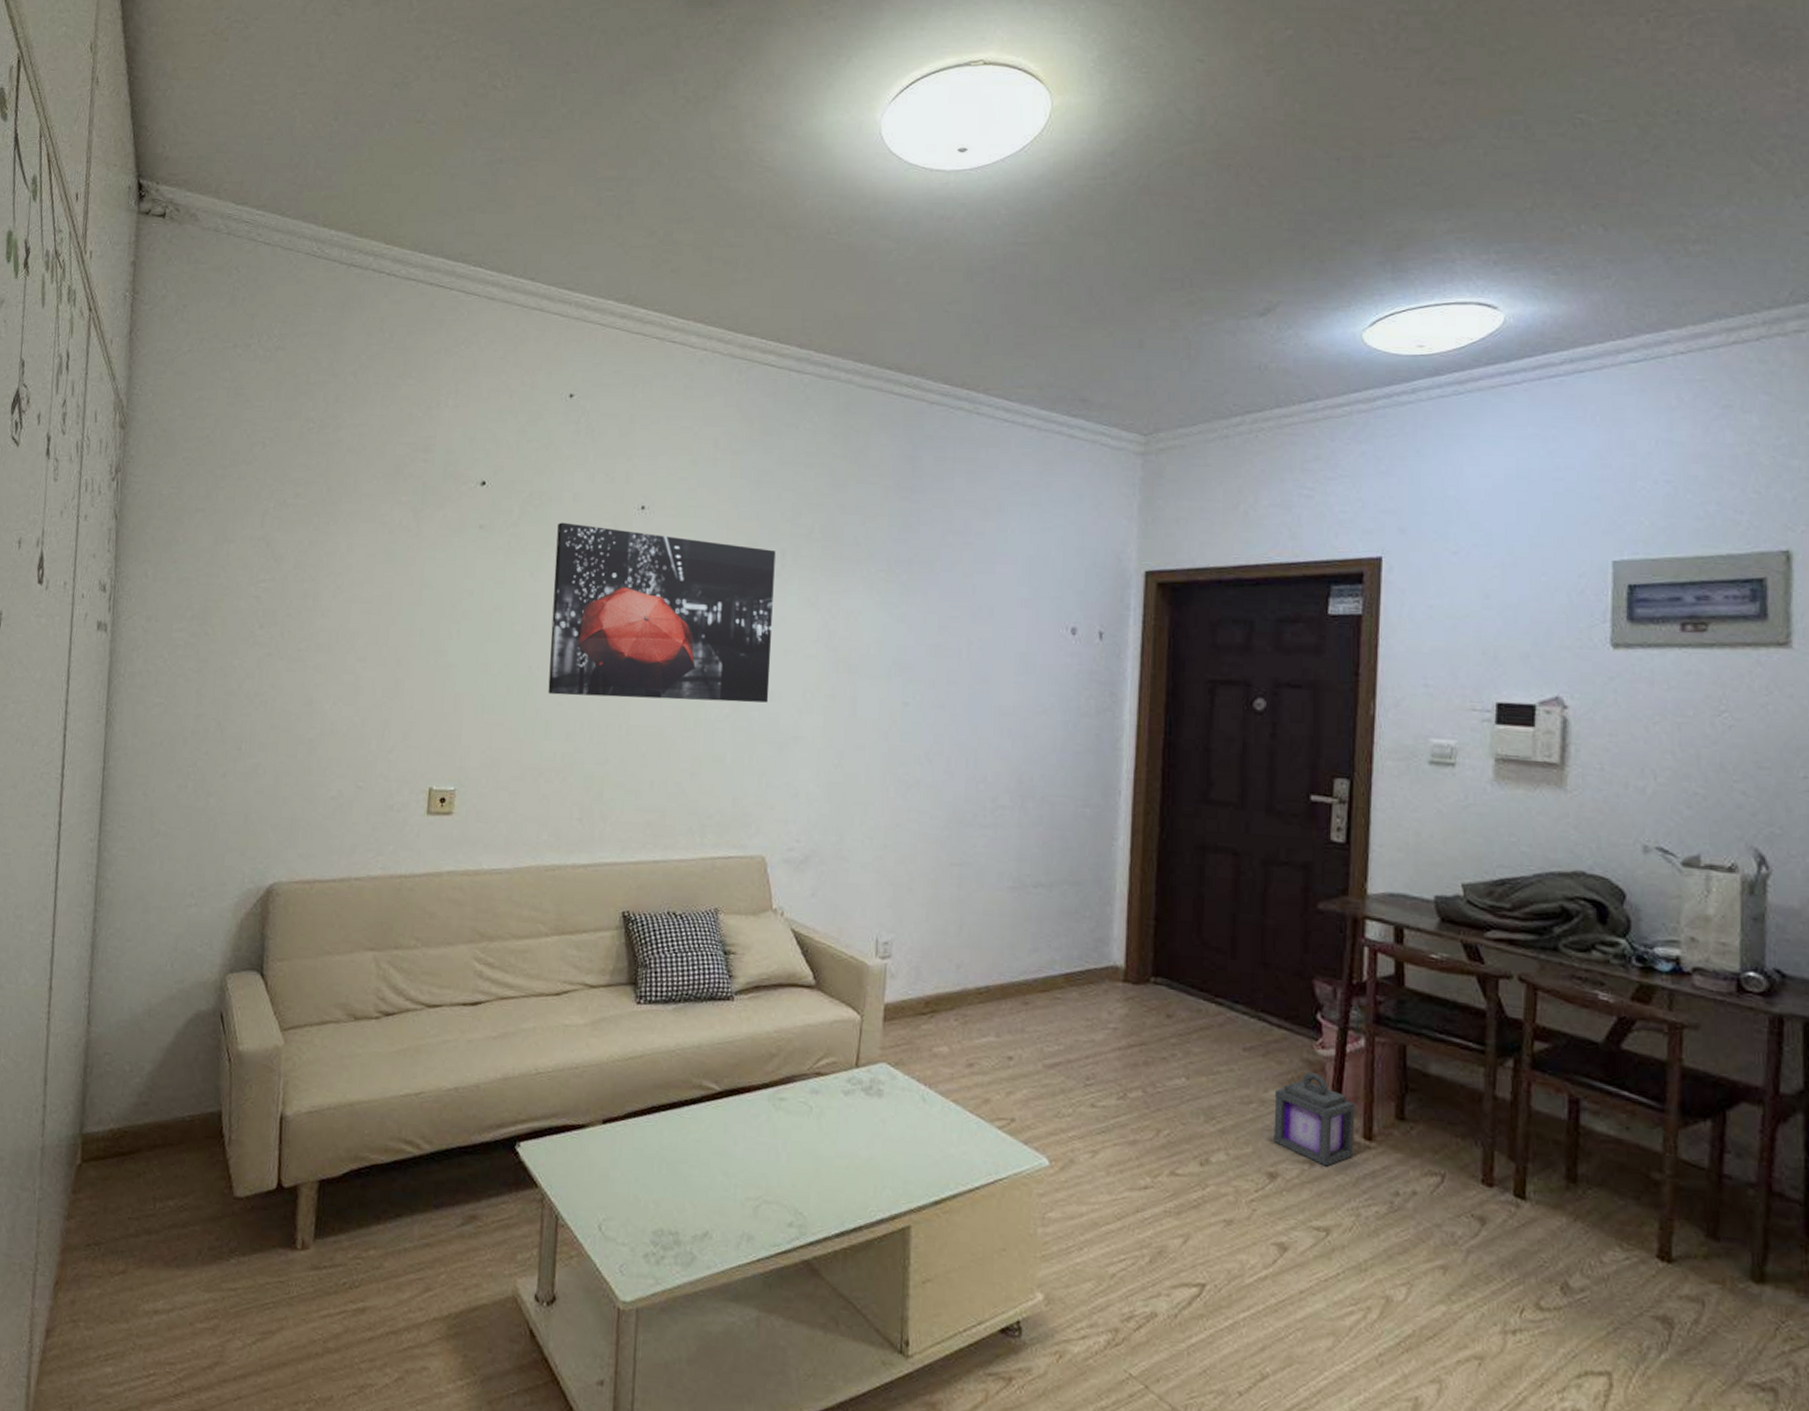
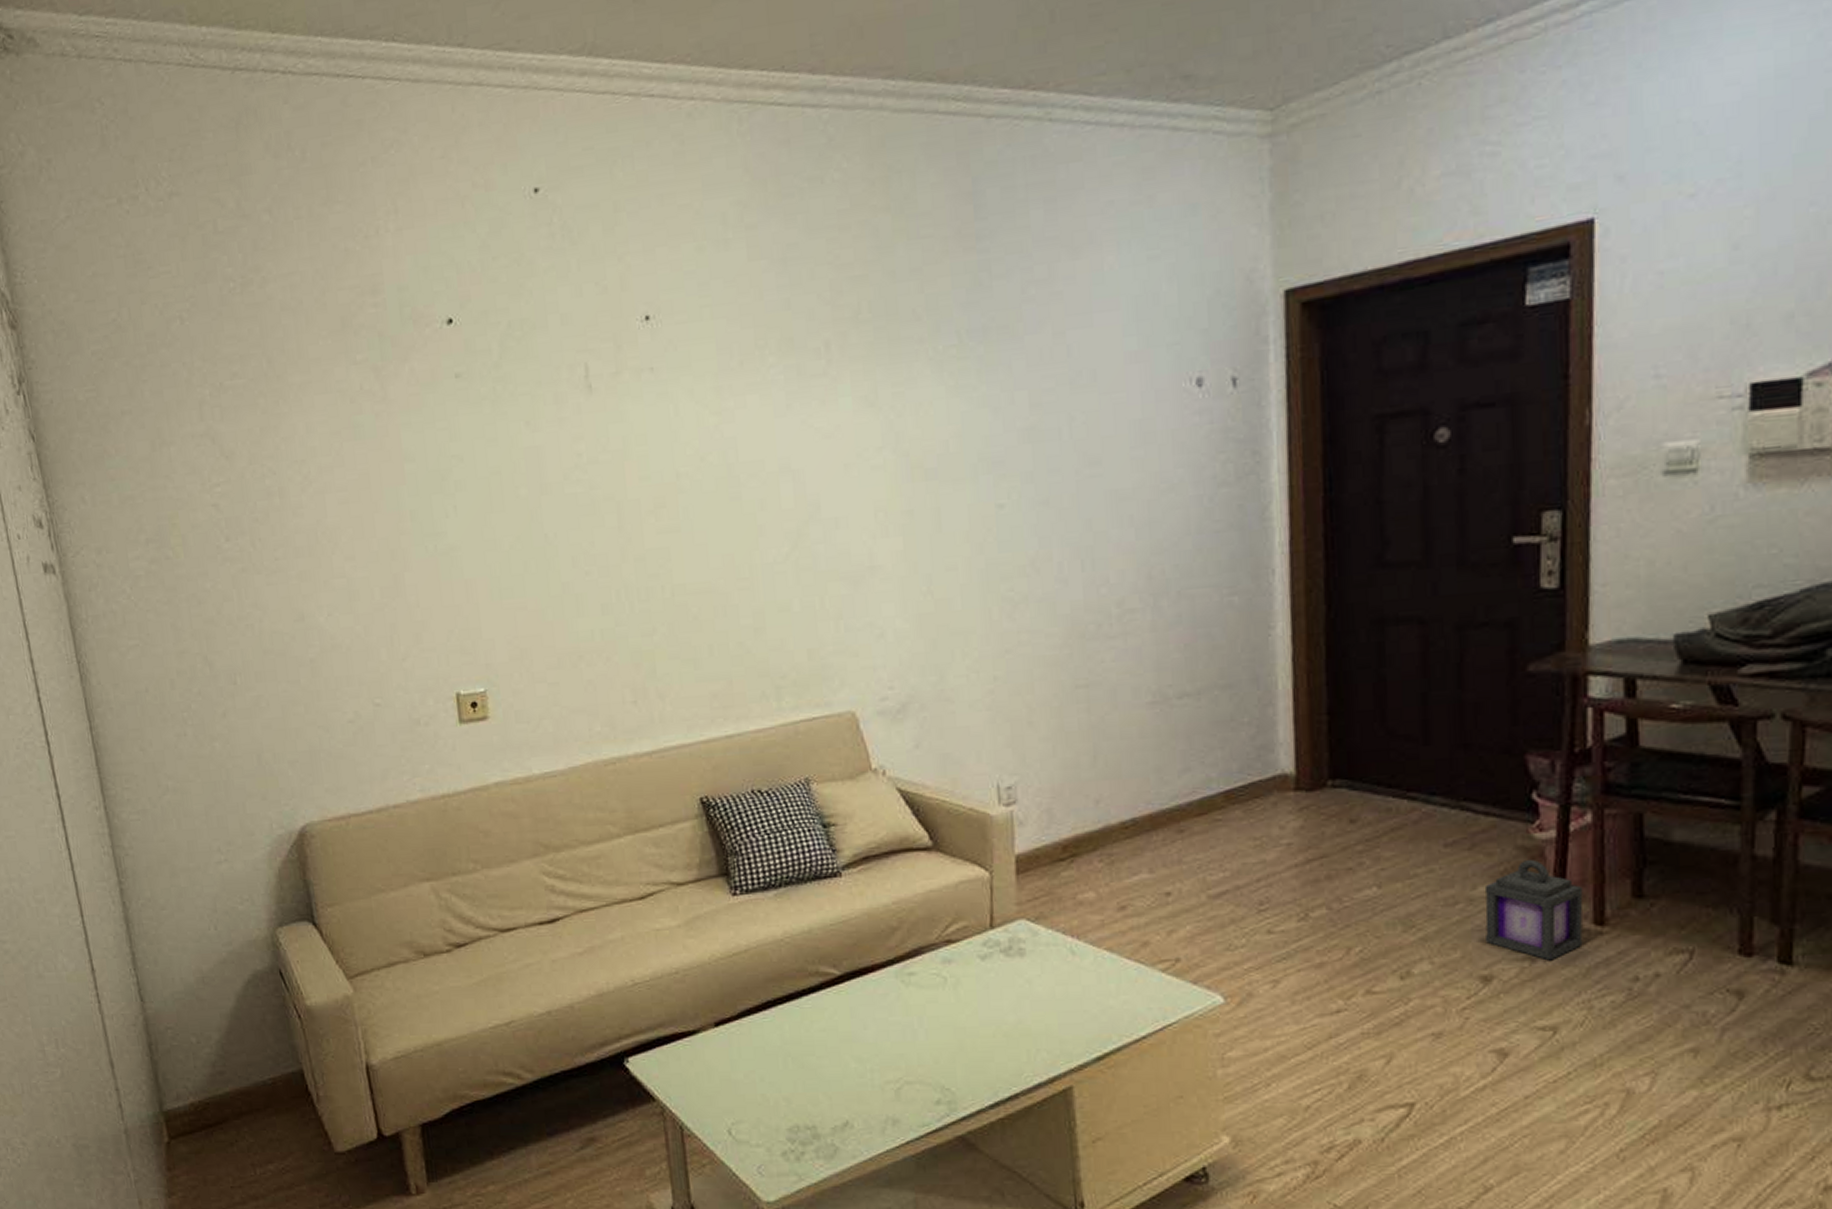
wall art: present [548,522,776,703] -> none [548,343,834,564]

